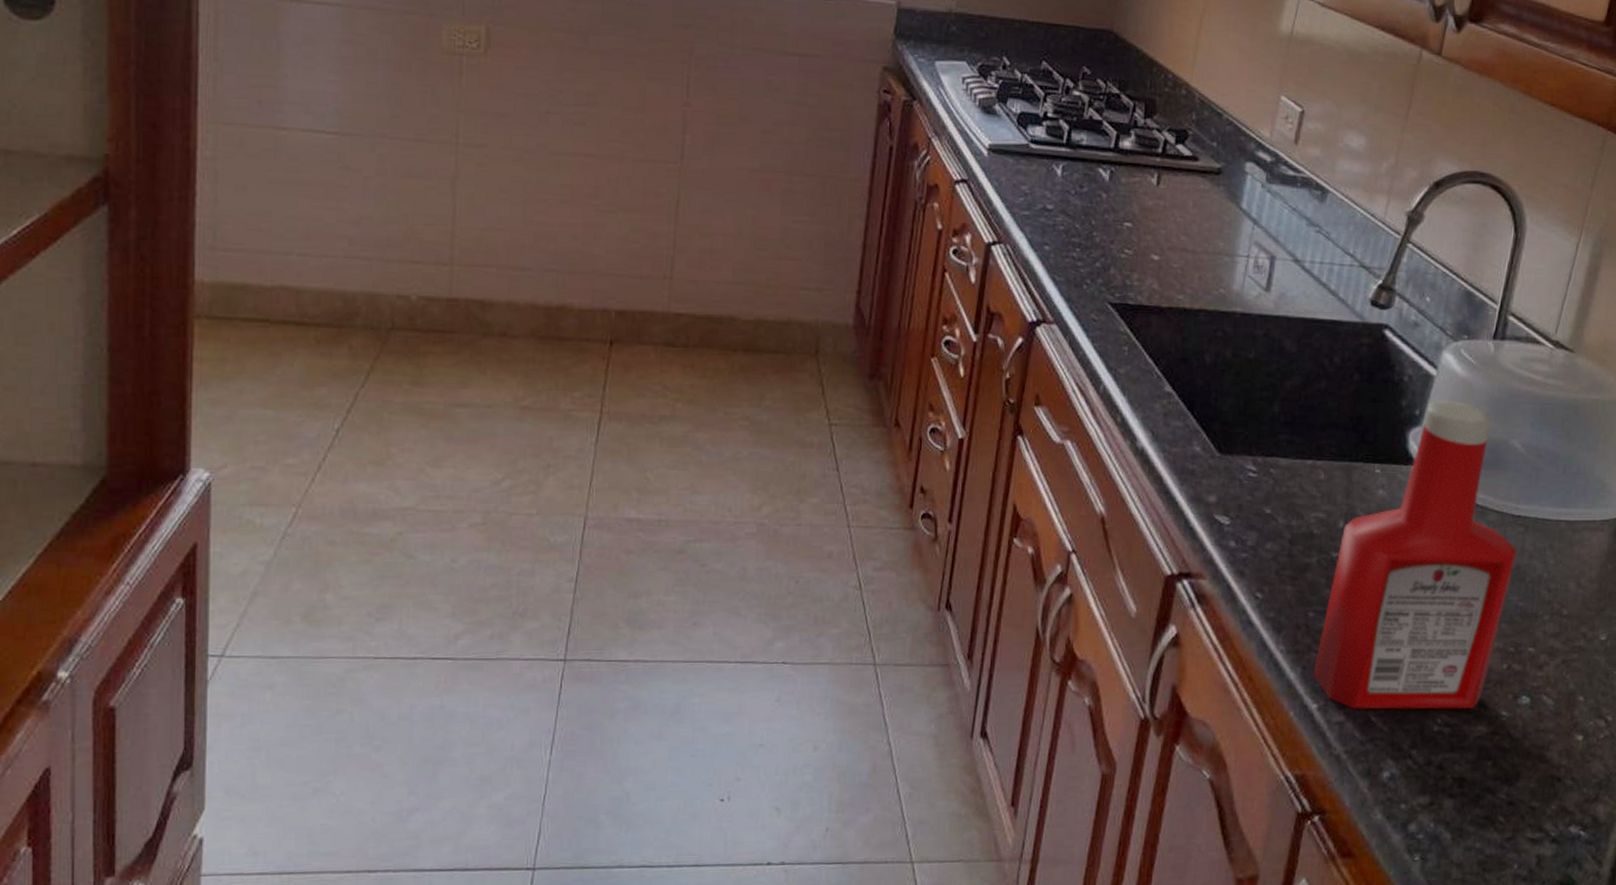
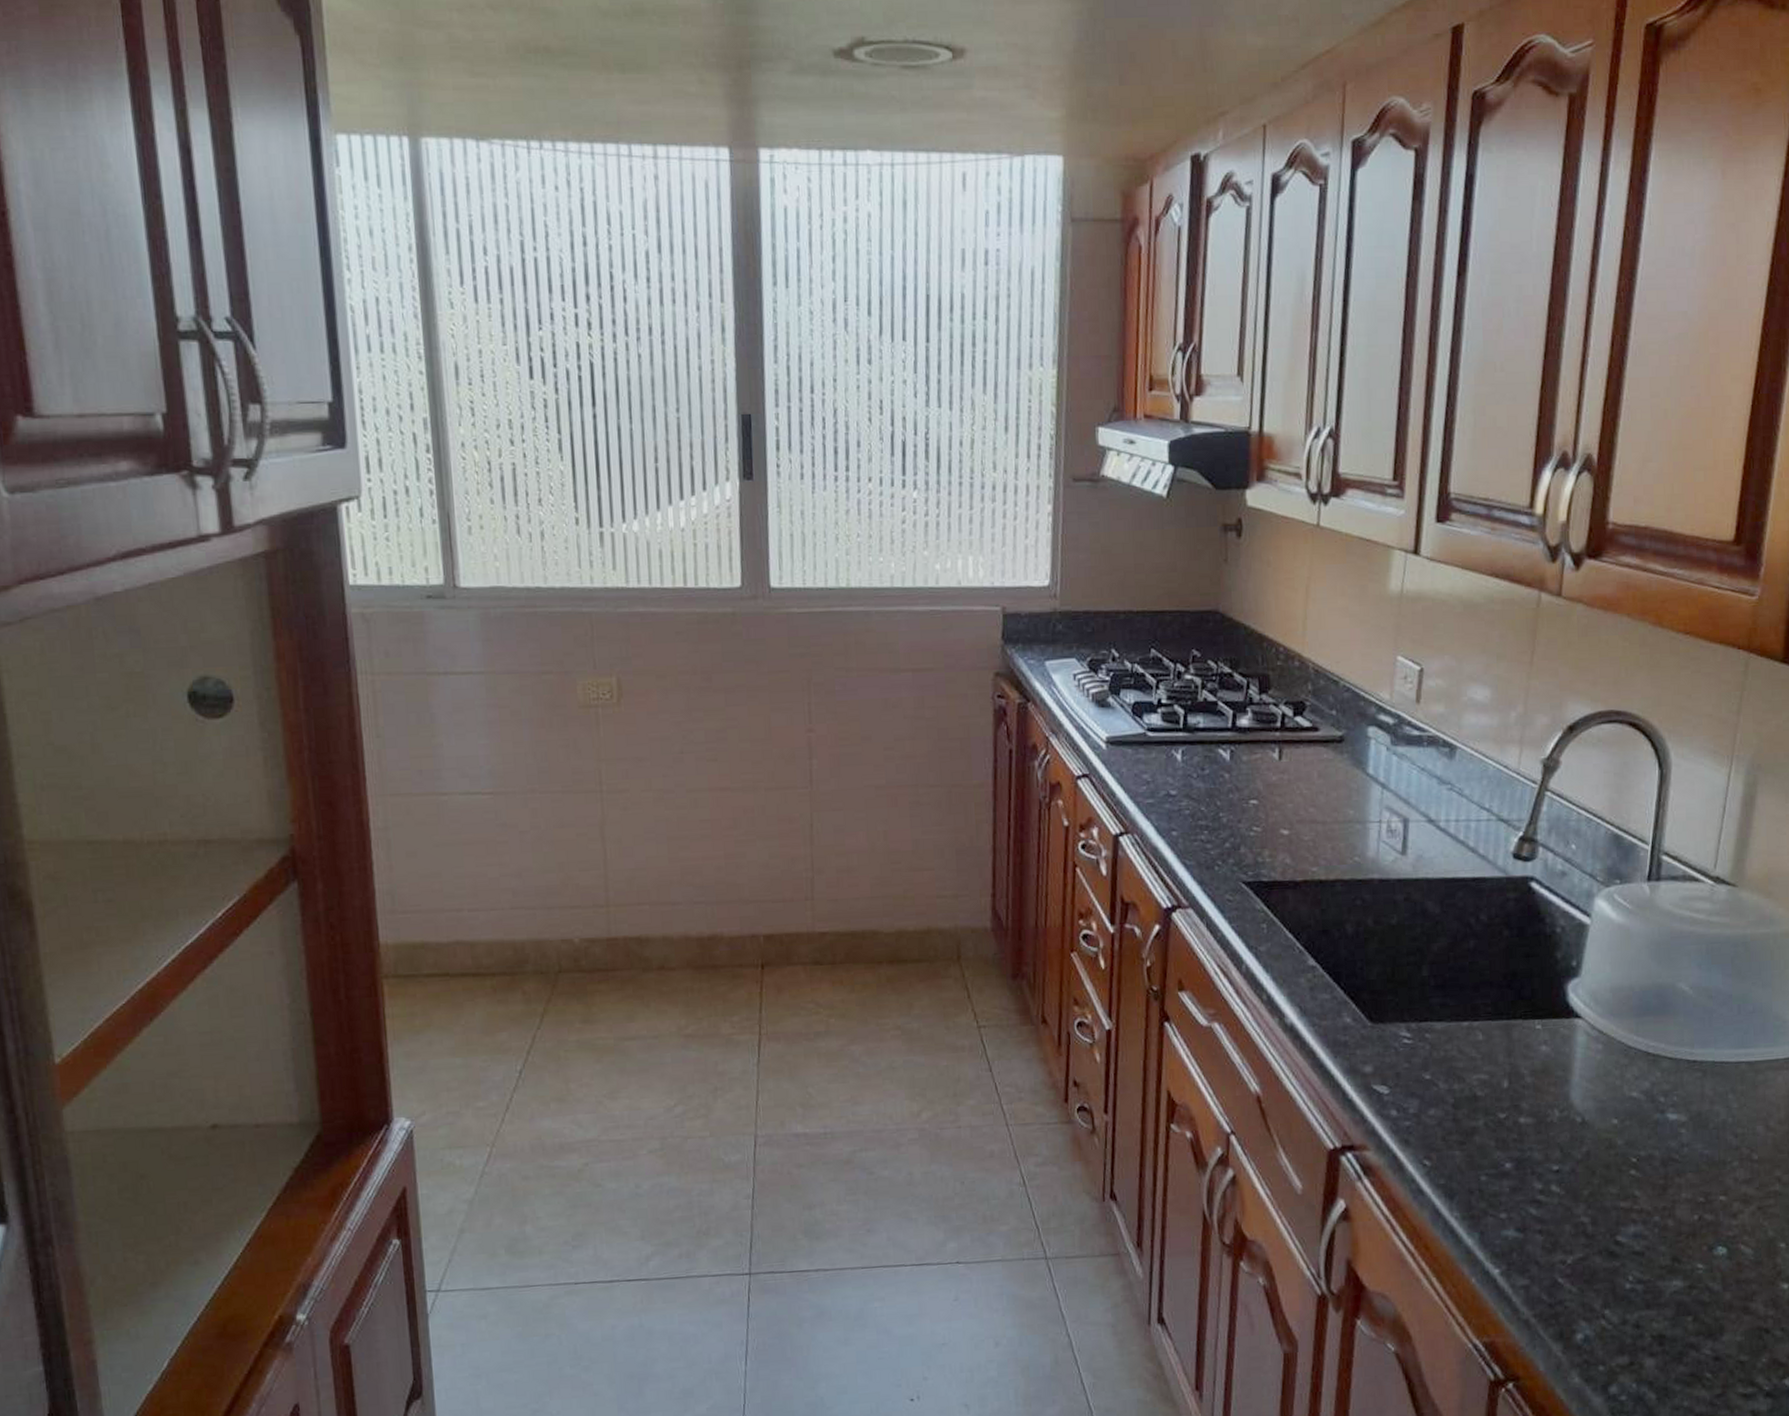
ketchup bottle: present [1313,399,1517,710] -> none [1492,947,1696,1272]

